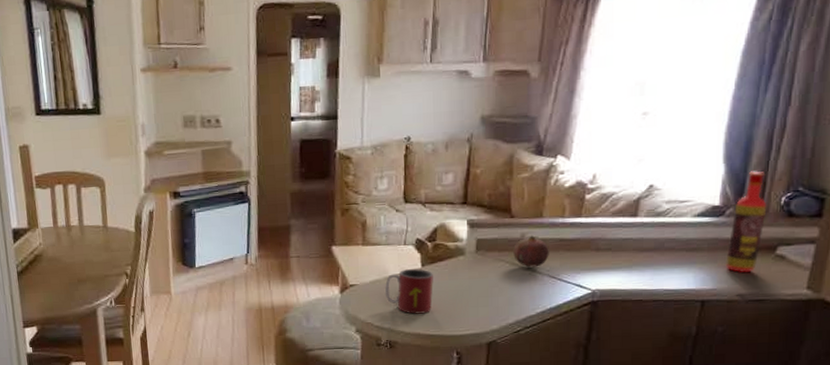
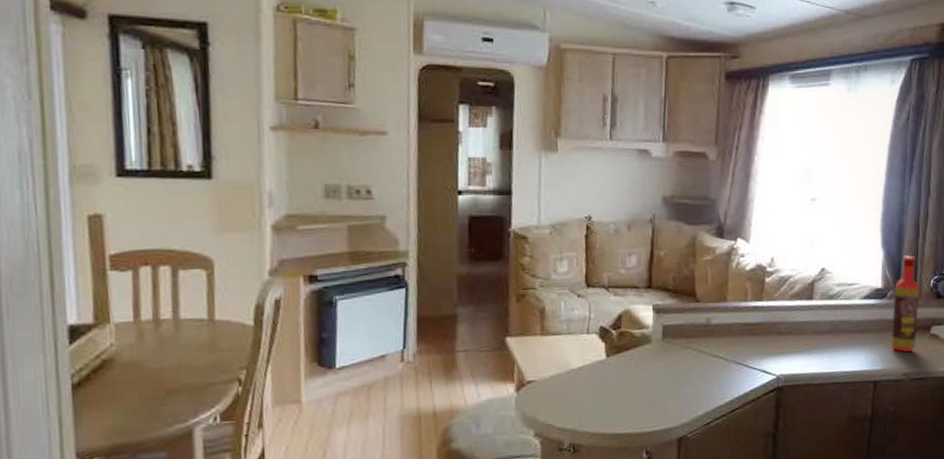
mug: present [384,269,433,314] -> none [566,360,620,412]
fruit: present [513,234,549,268] -> none [700,319,735,354]

